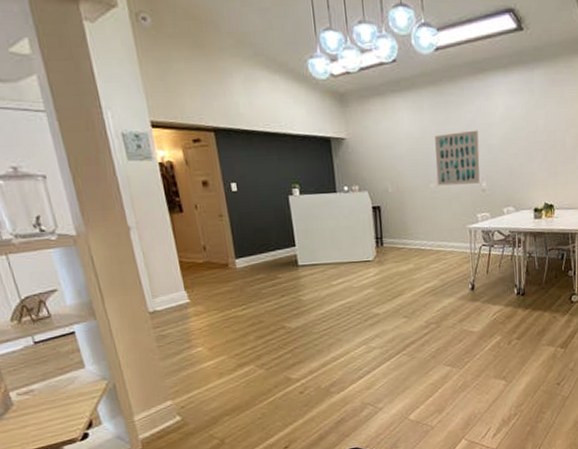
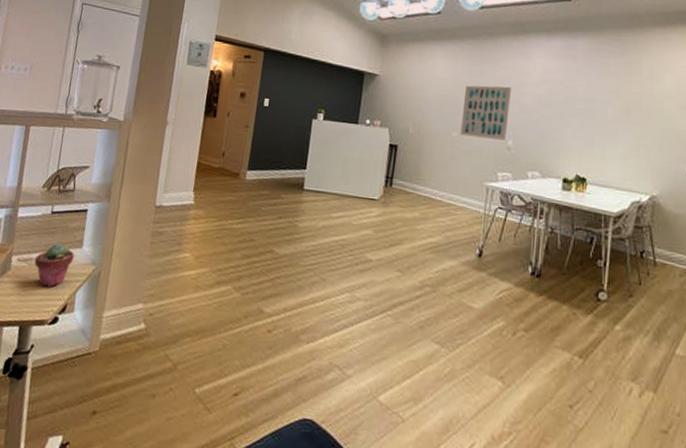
potted succulent: none [36,369,81,411] -> present [34,243,75,287]

